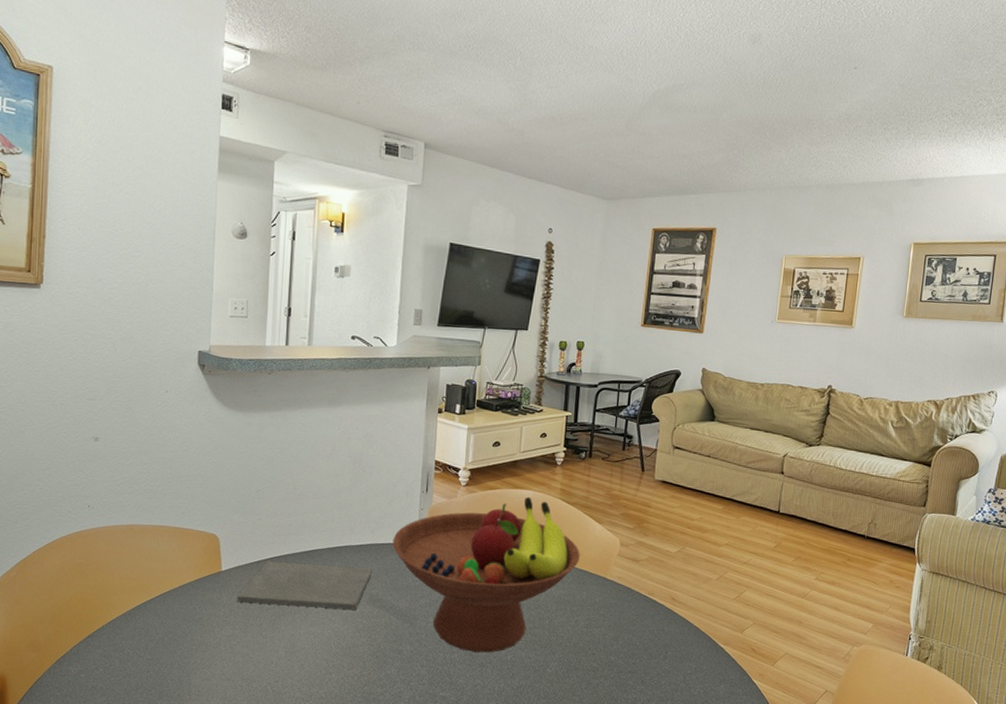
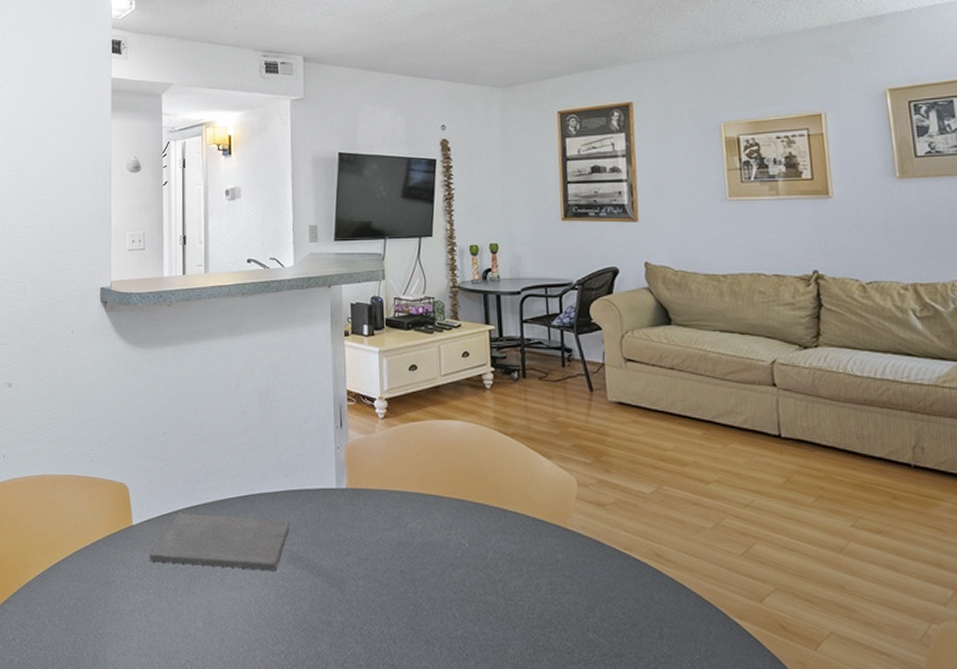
fruit bowl: present [392,496,580,653] -> none [309,428,530,627]

